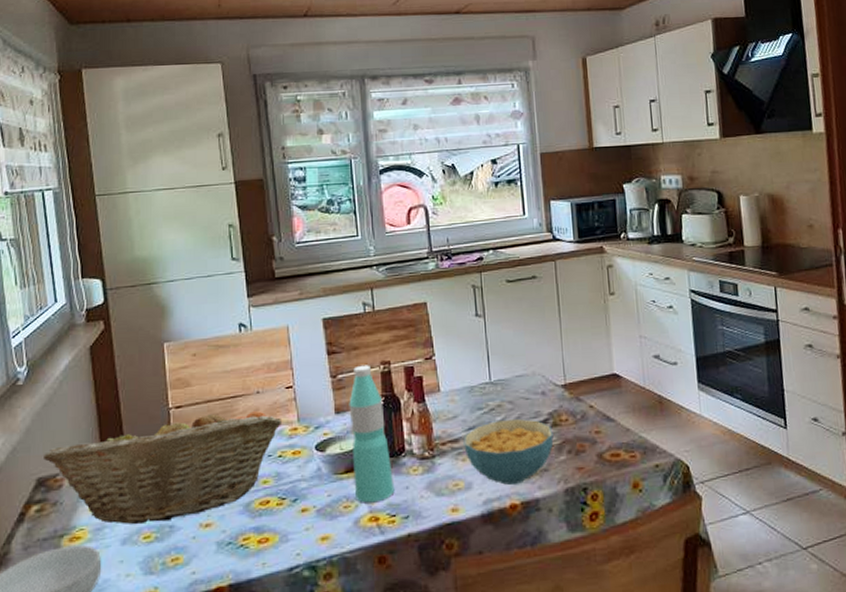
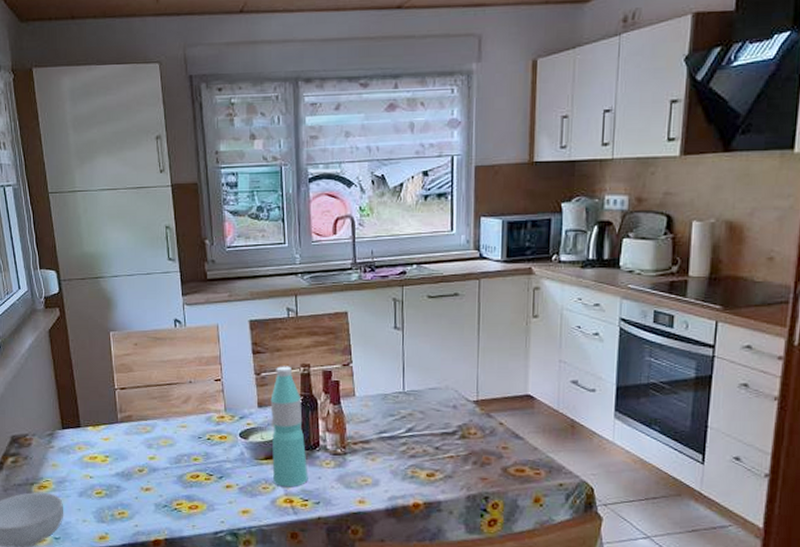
fruit basket: present [44,411,283,524] -> none [16,392,212,482]
cereal bowl: present [463,418,554,485] -> none [374,427,461,486]

